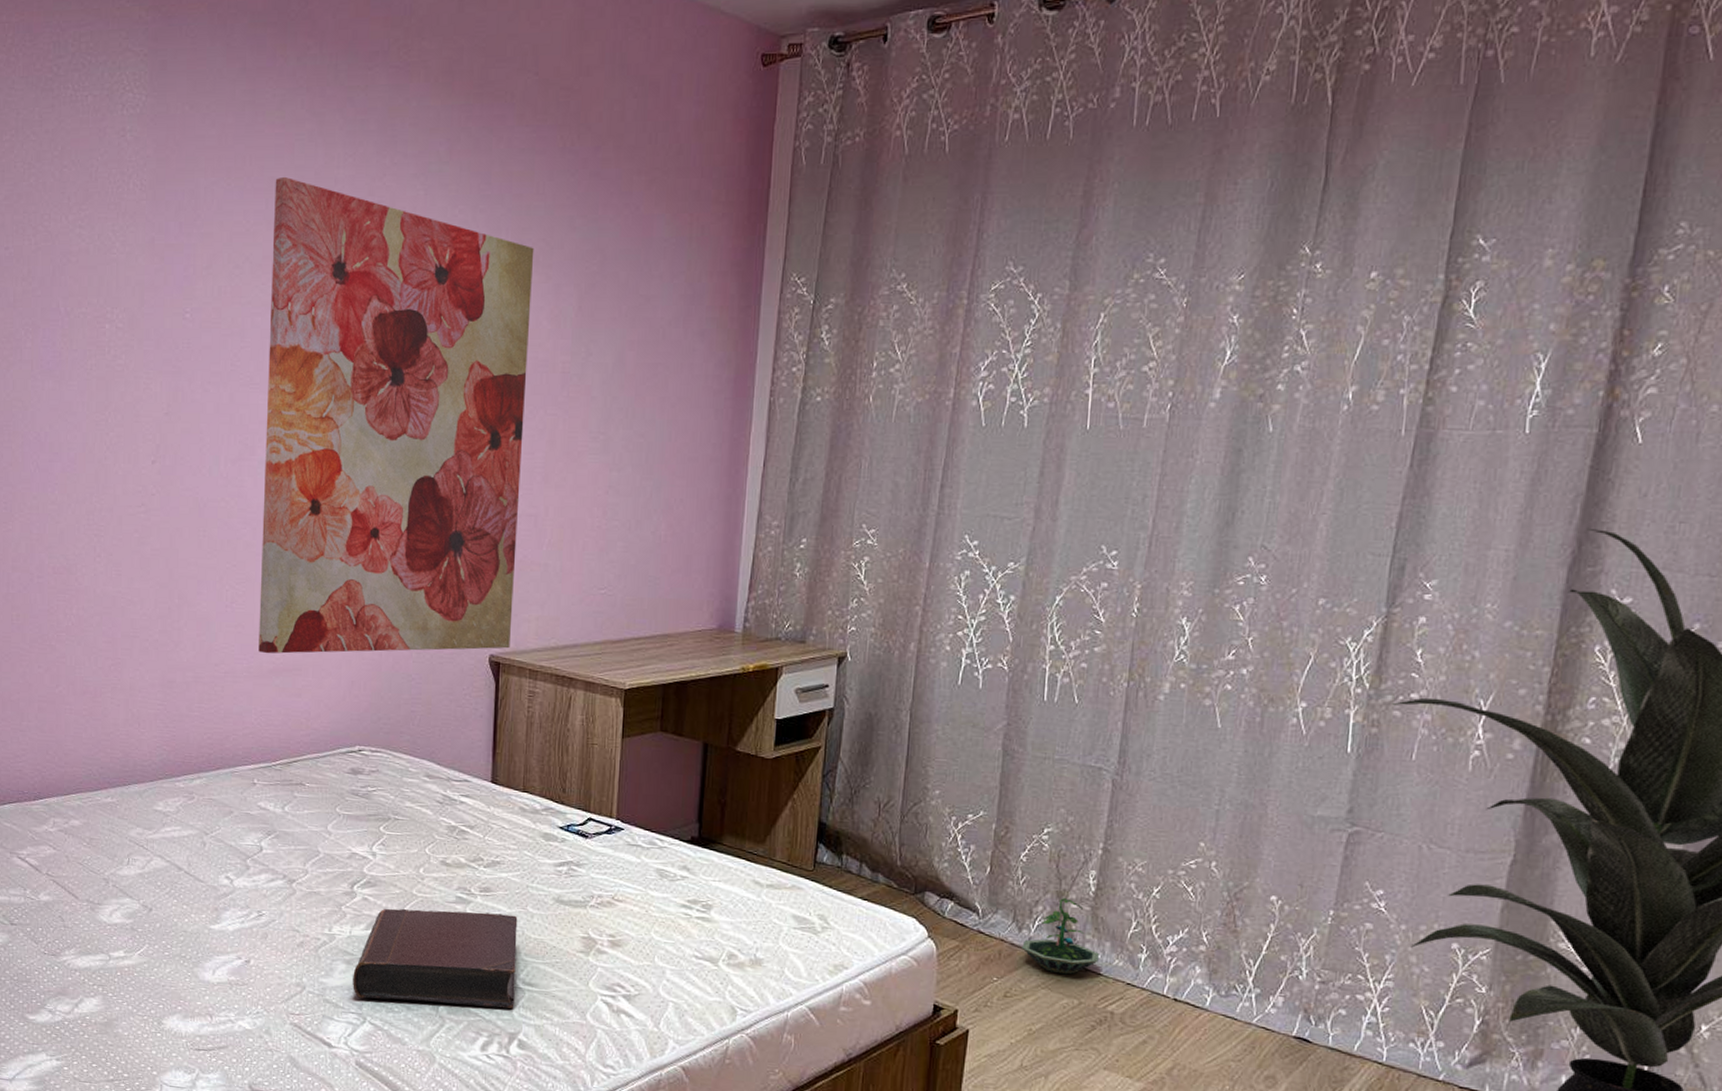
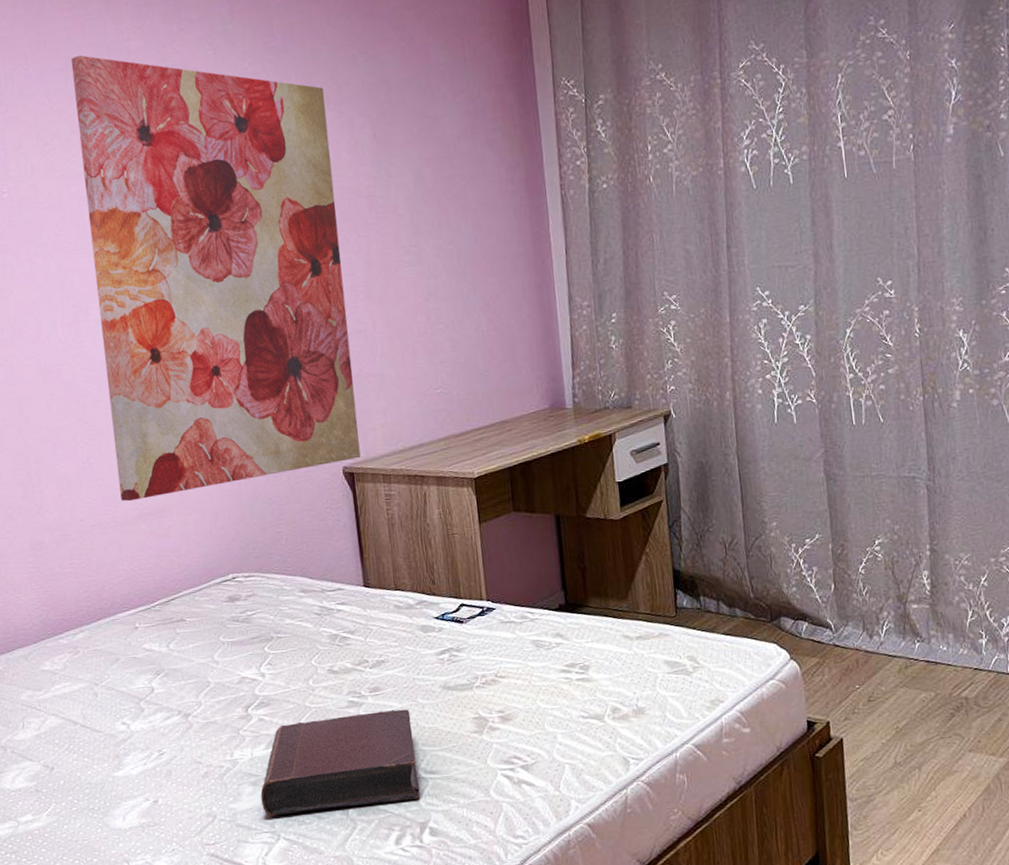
terrarium: present [1022,898,1099,975] -> none [875,600,946,671]

